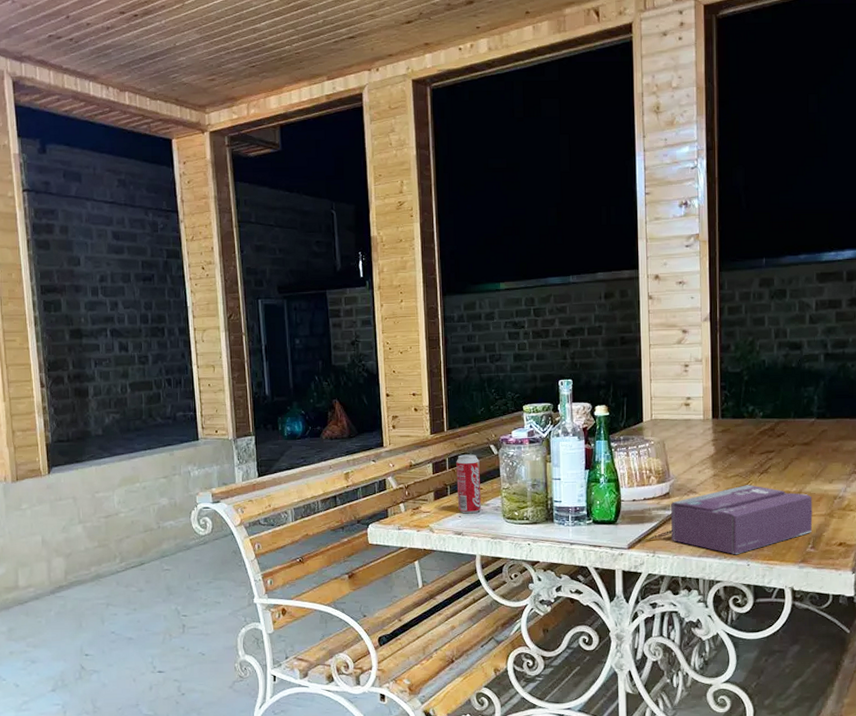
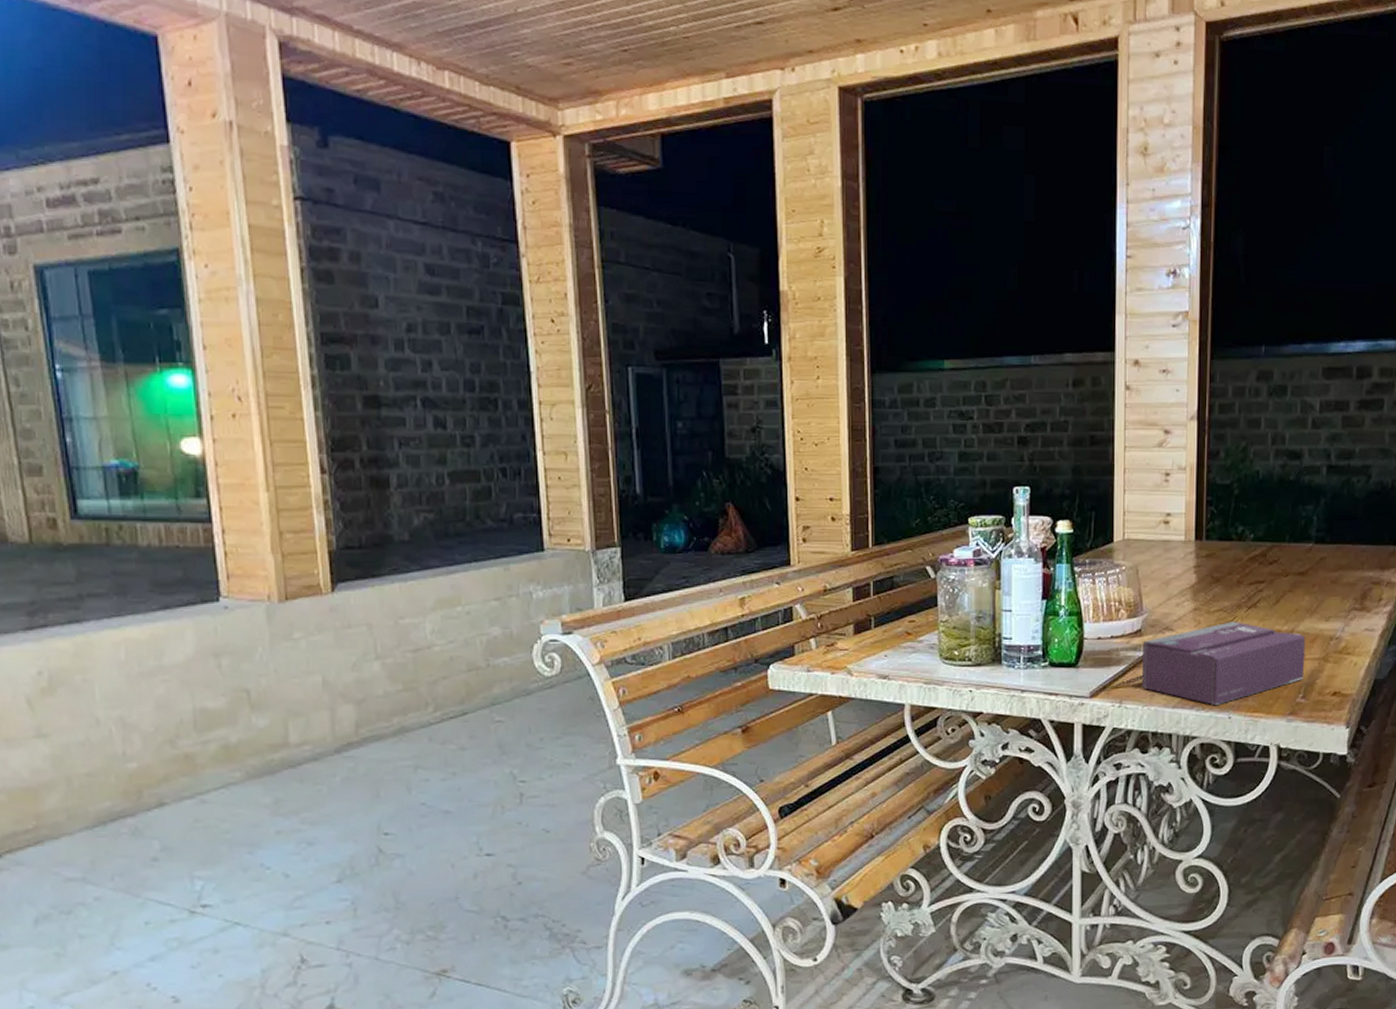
beverage can: present [456,454,482,514] -> none [883,577,914,653]

